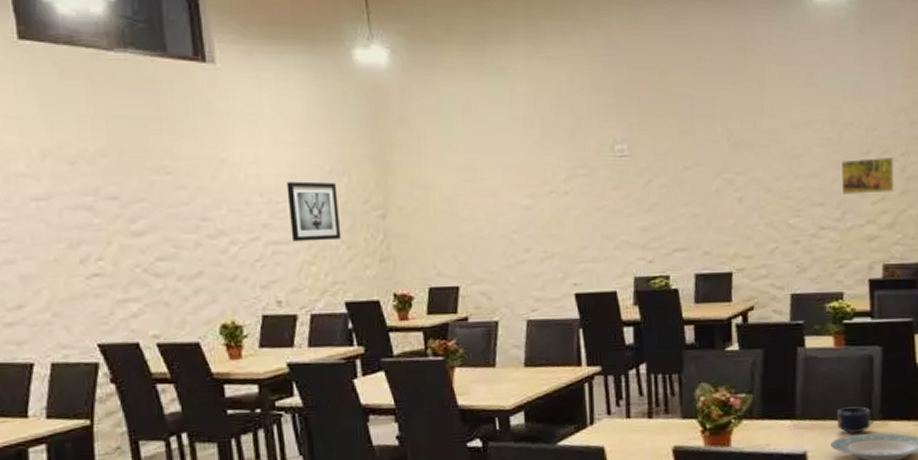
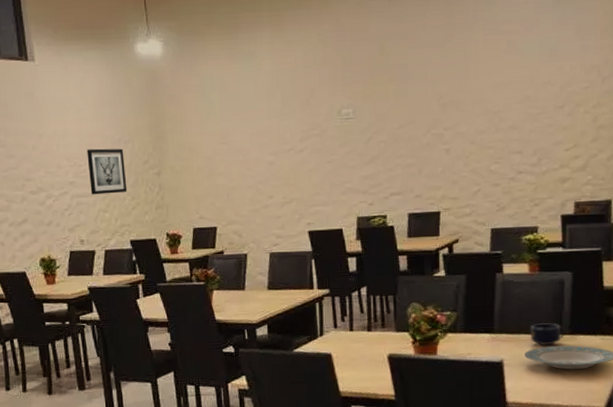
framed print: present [840,156,895,196] -> none [537,109,587,144]

